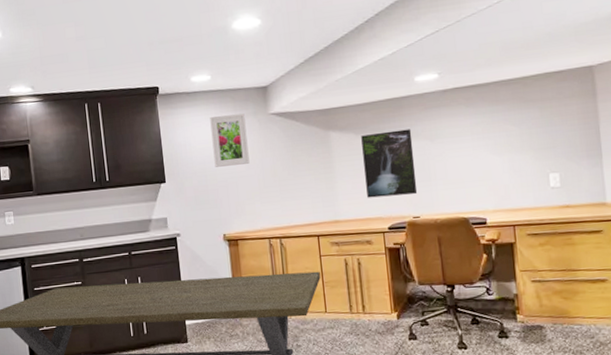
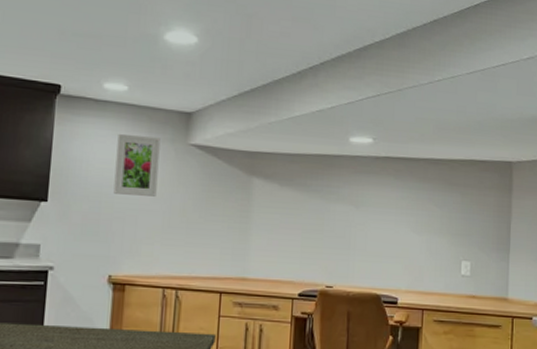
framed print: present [361,129,418,198] -> none [282,188,338,261]

